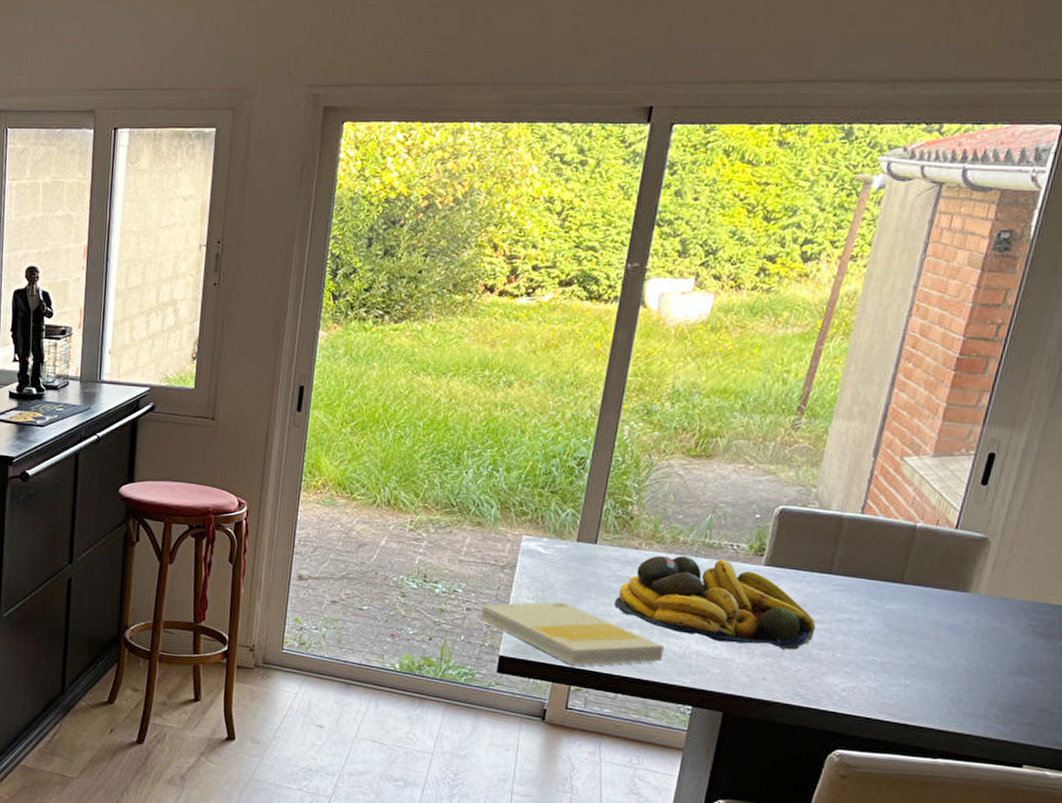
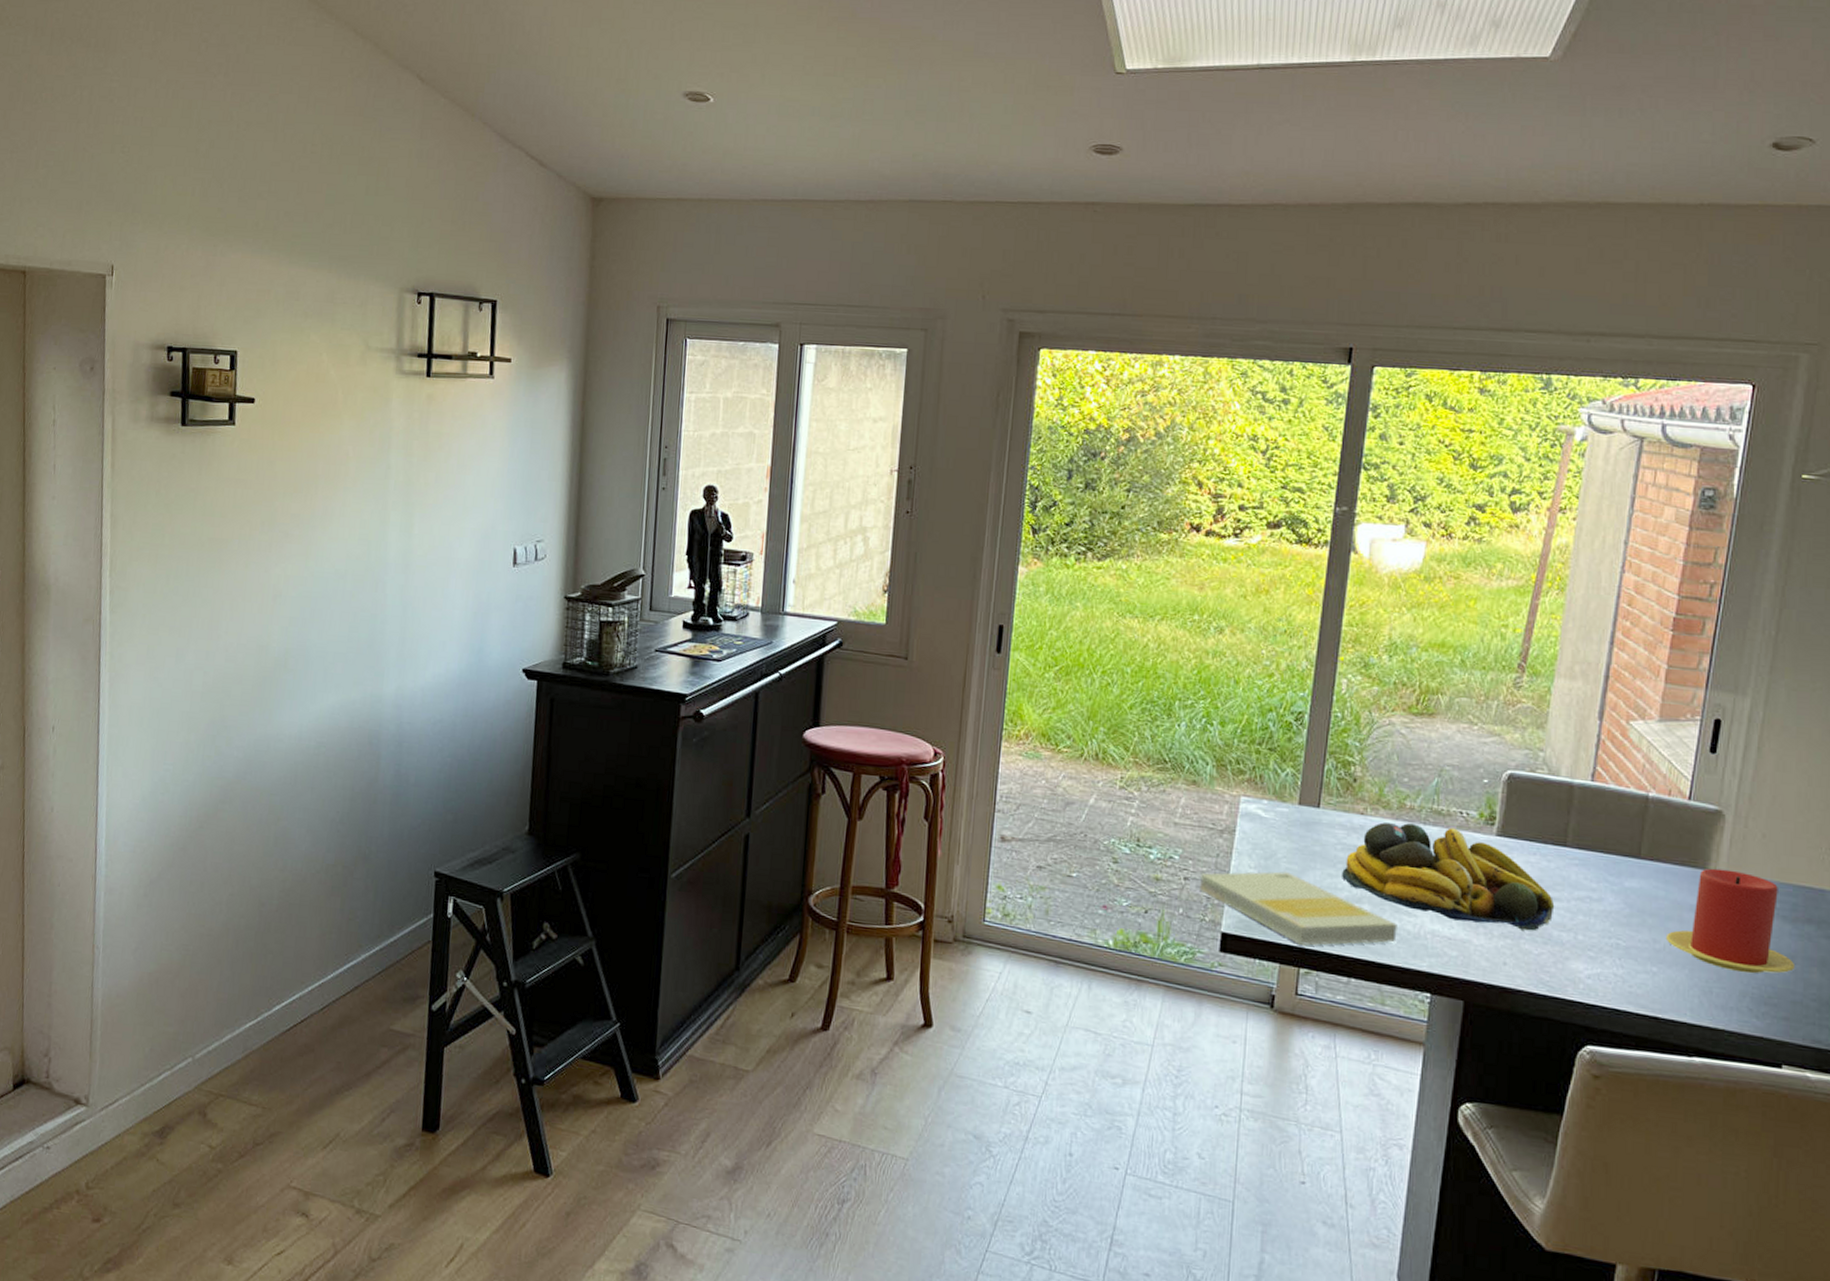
candle: none [921,590,1045,685] -> present [1665,868,1794,974]

